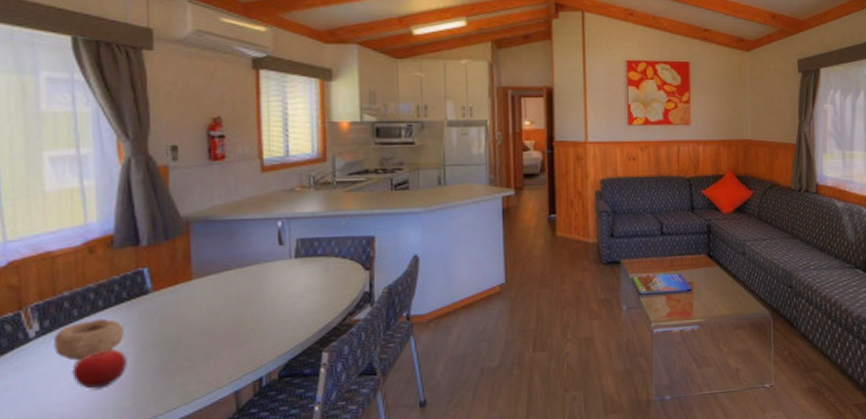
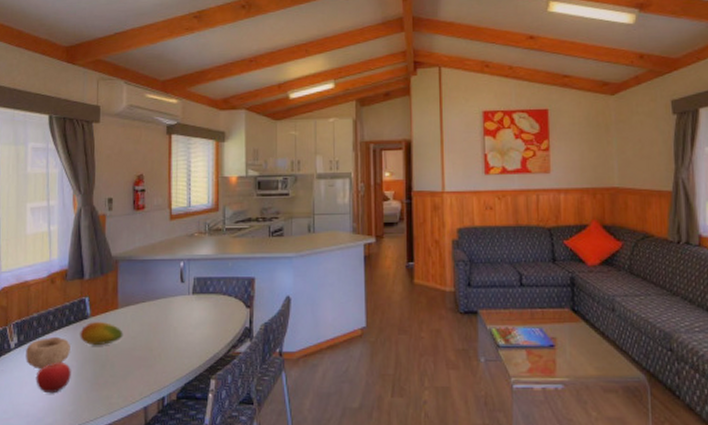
fruit: none [137,295,202,326] -> present [80,321,123,346]

